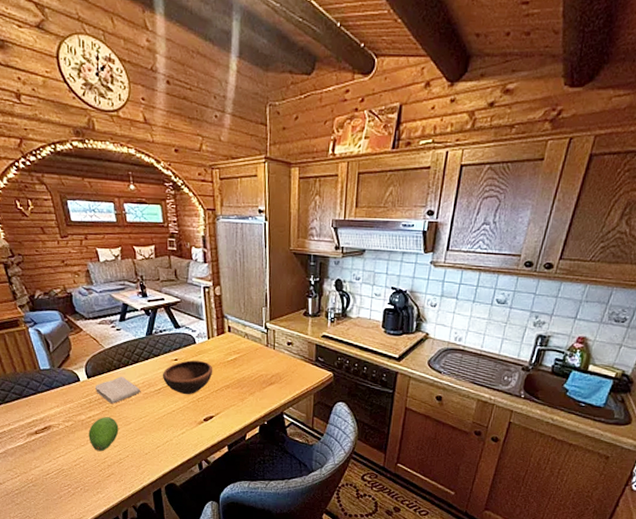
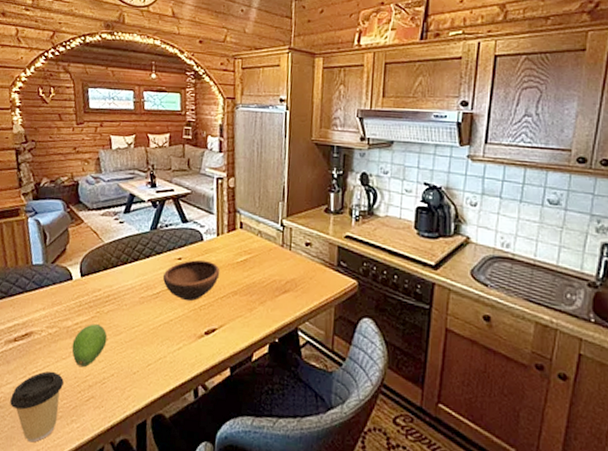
coffee cup: none [41,456,86,510] -> present [10,371,64,443]
washcloth: present [94,377,141,404] -> none [87,276,138,308]

